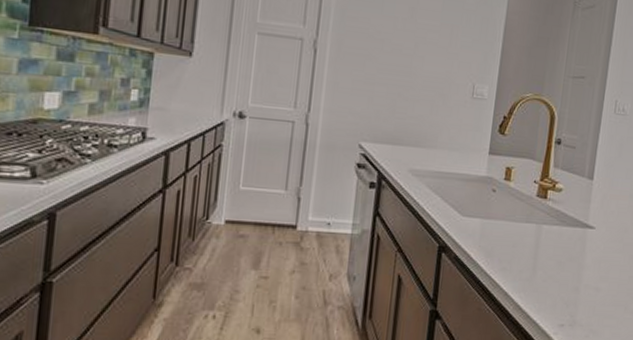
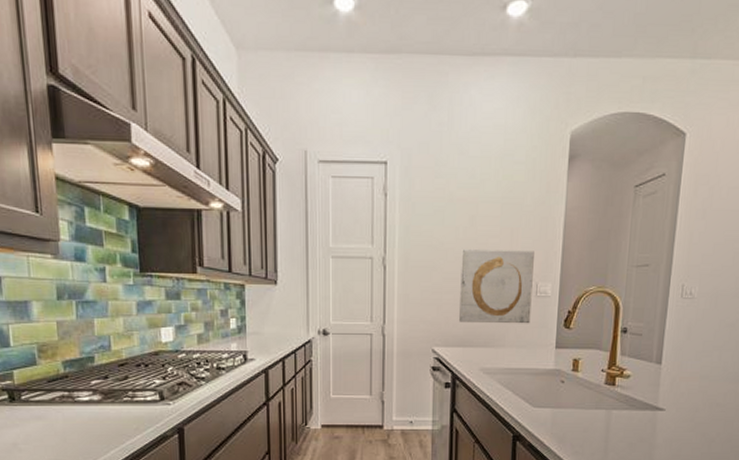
wall art: none [389,41,473,126] -> present [458,249,534,324]

